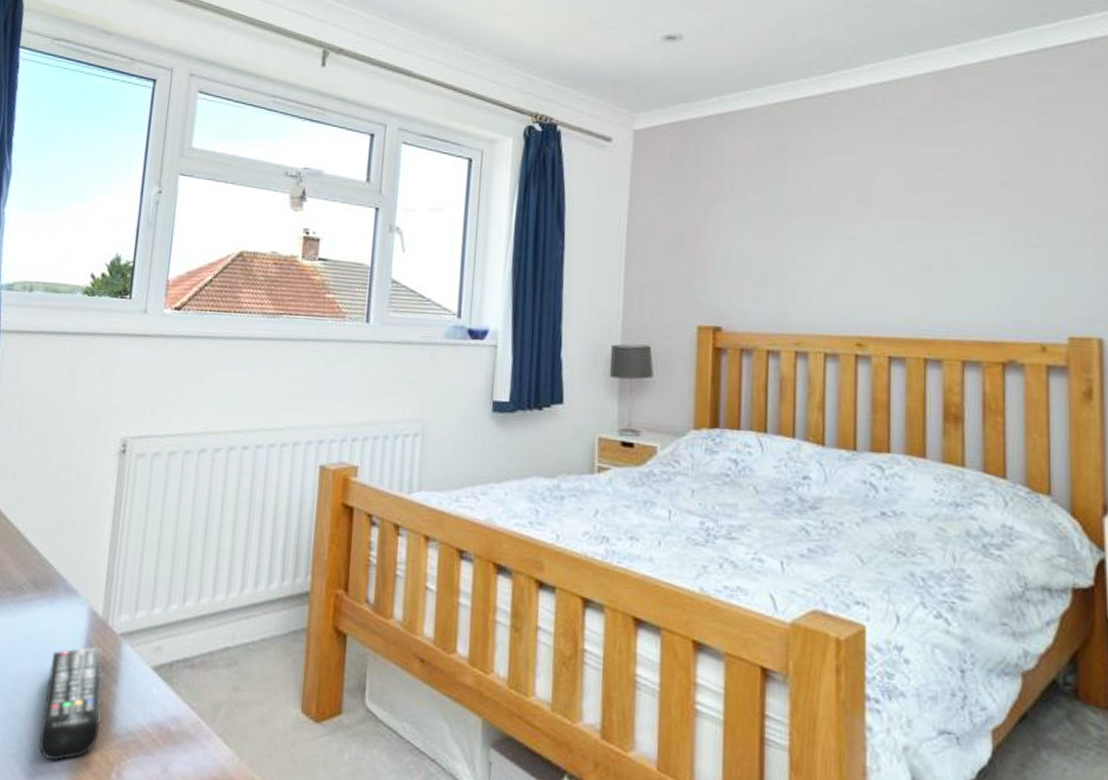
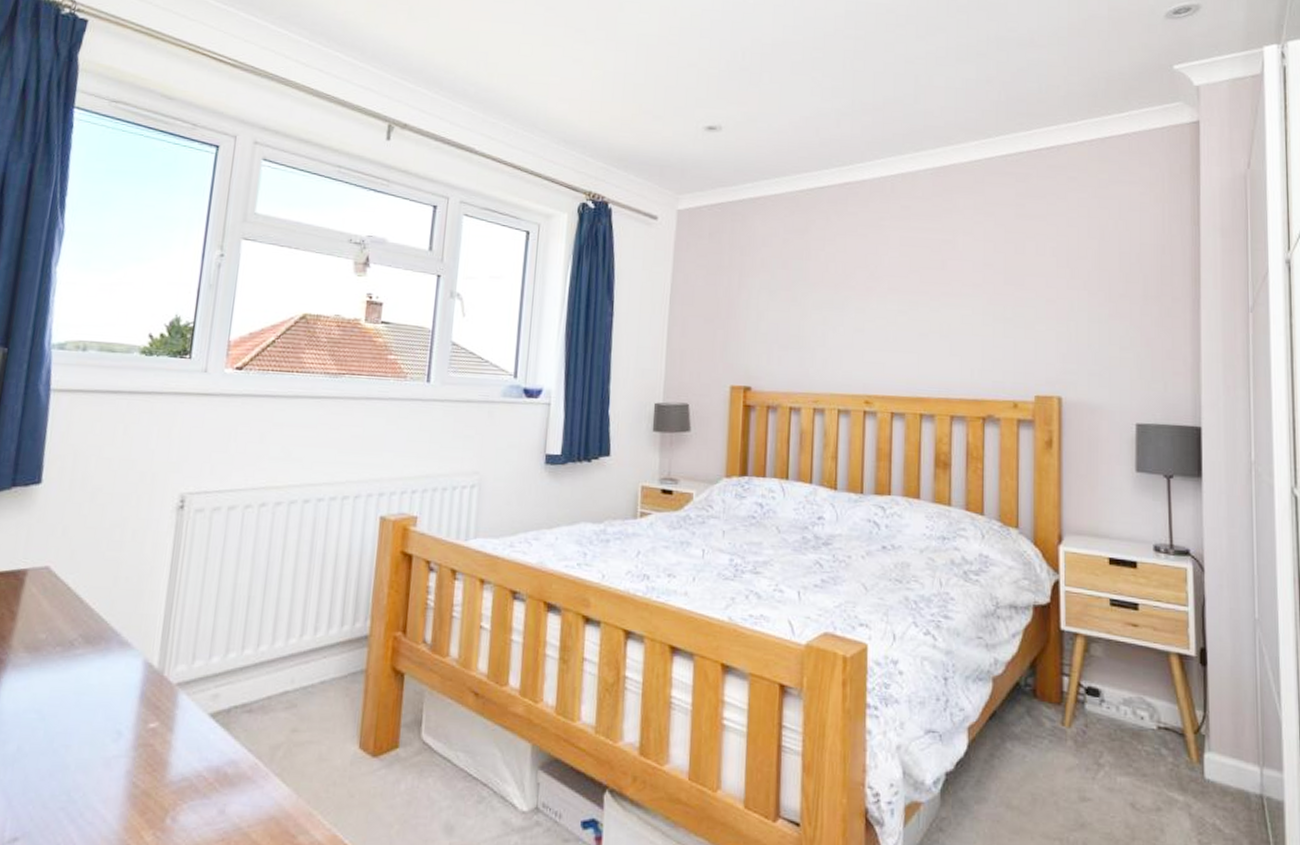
remote control: present [39,646,102,762] -> none [89,696,158,812]

